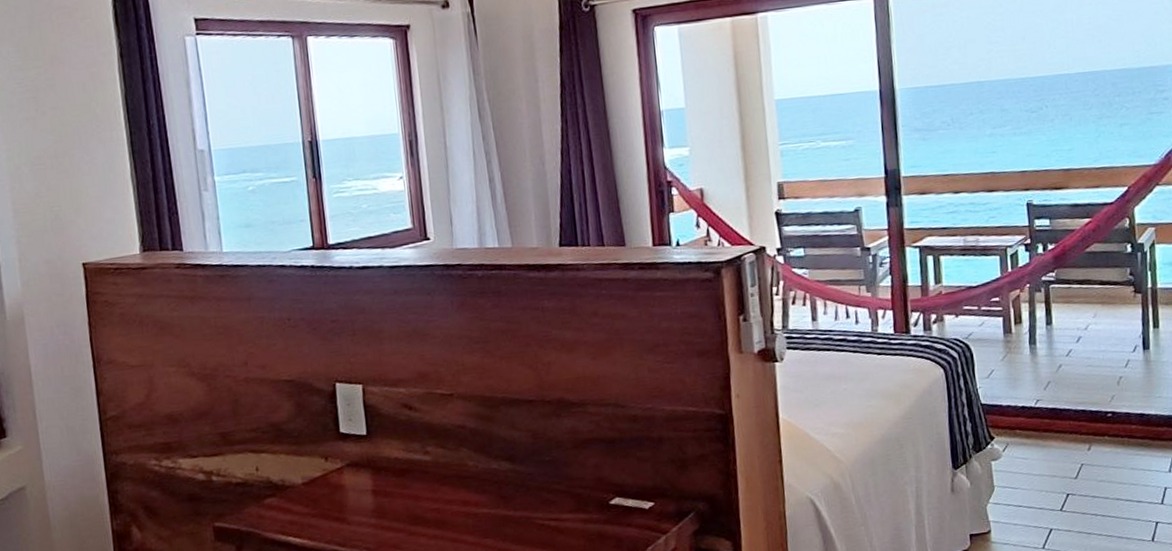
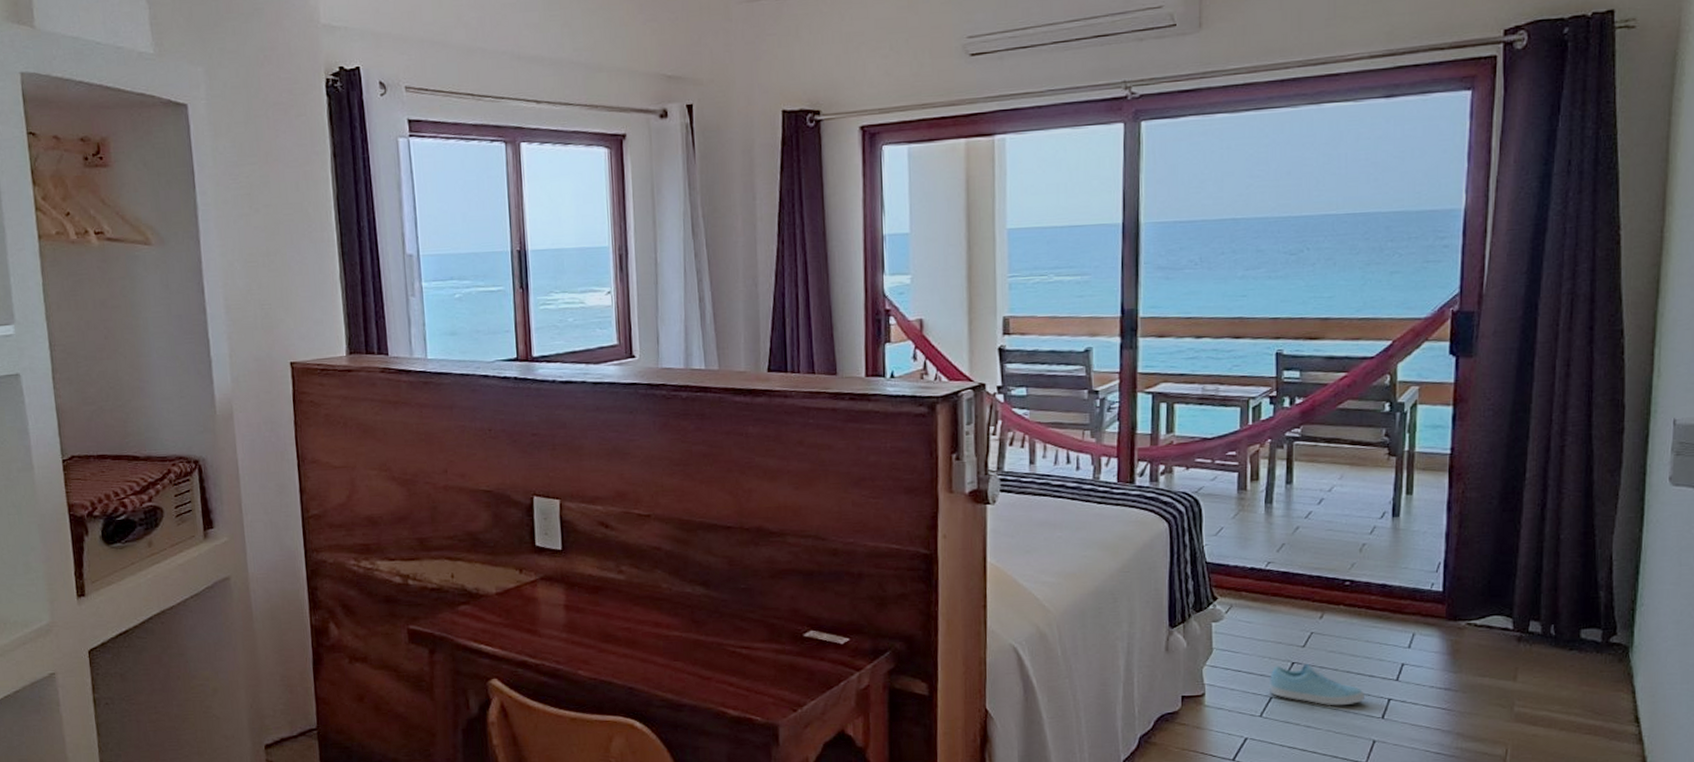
sneaker: none [1048,495,1136,534] -> present [1268,664,1366,706]

